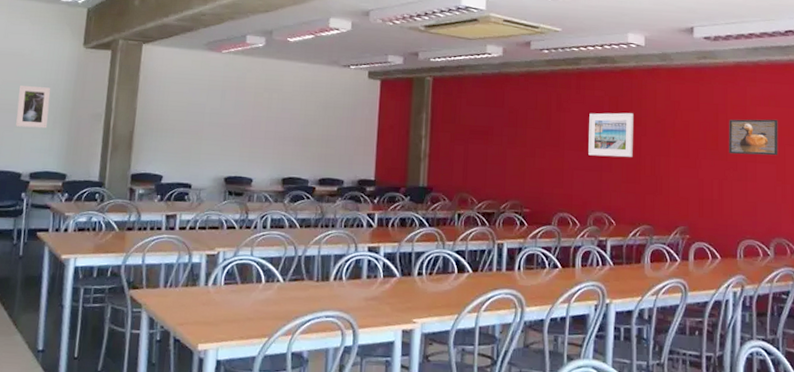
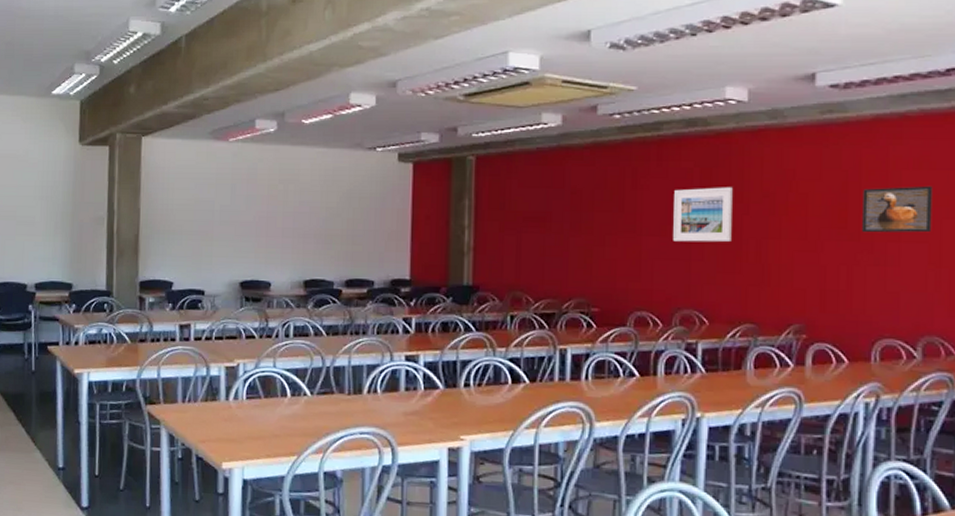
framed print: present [16,86,51,129] -> none [16,190,49,235]

